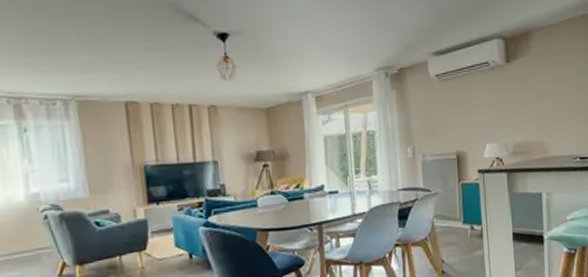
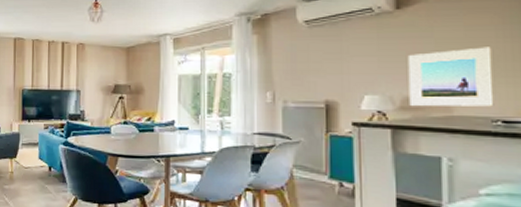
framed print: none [516,95,575,150] -> present [407,47,494,107]

